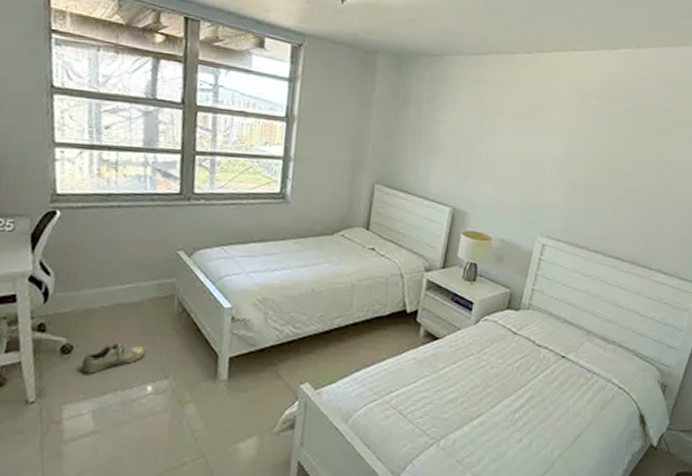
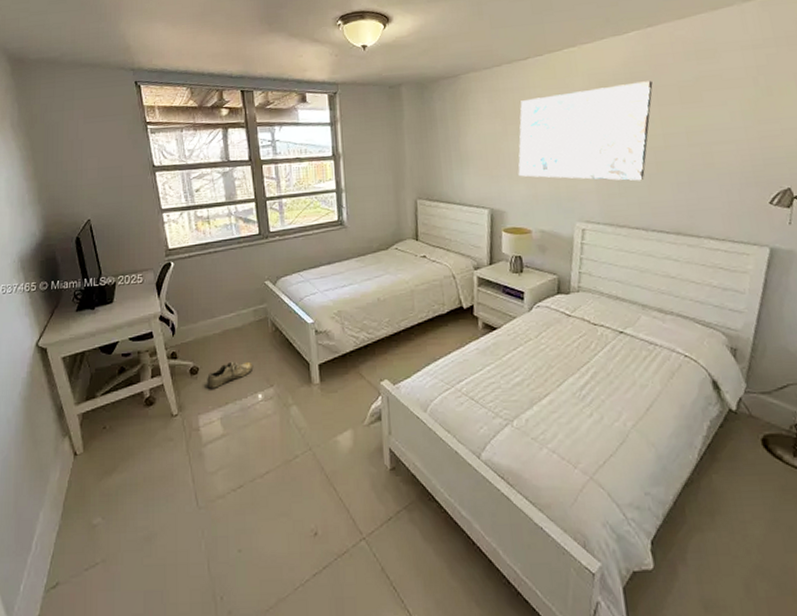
wall art: none [487,96,633,204] -> present [518,80,653,181]

